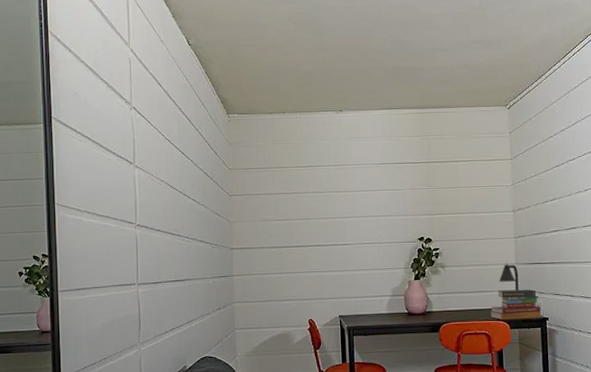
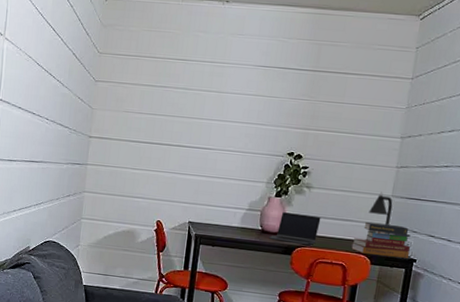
laptop computer: none [416,292,459,321] -> present [269,212,321,246]

